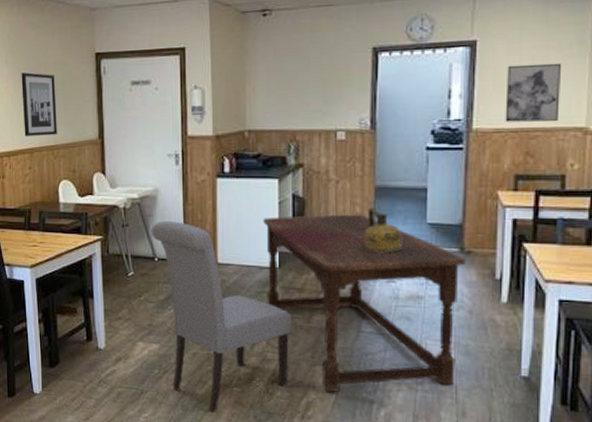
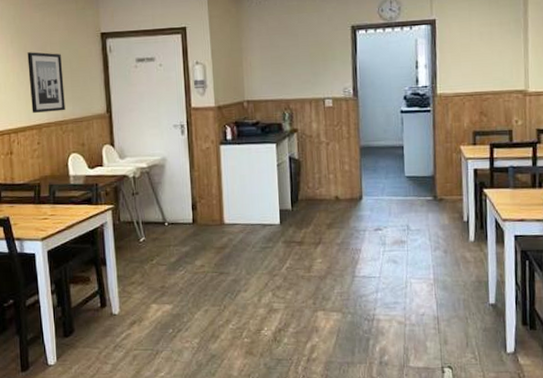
chair: present [151,220,293,413] -> none [160,186,295,365]
dining table: present [263,214,465,393] -> none [264,171,439,335]
ceramic jug: present [364,207,401,252] -> none [353,165,385,204]
wall art: present [505,63,562,122] -> none [461,37,504,88]

